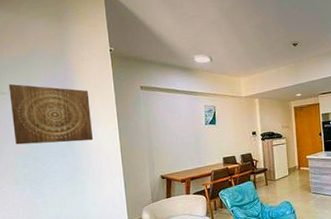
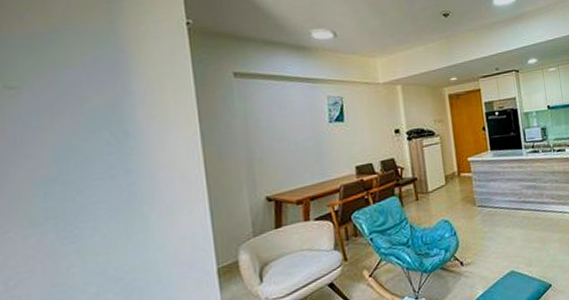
wall art: present [8,83,93,145] -> none [20,73,160,165]

